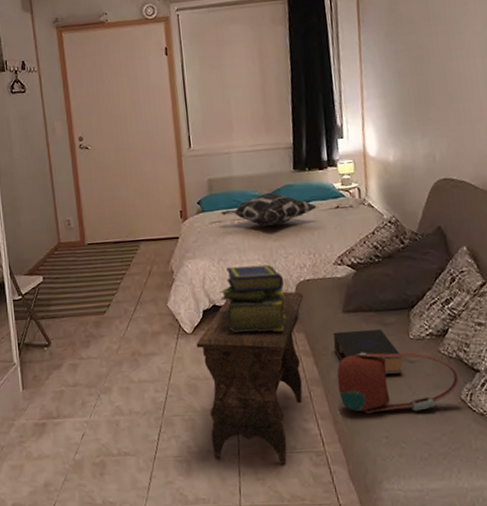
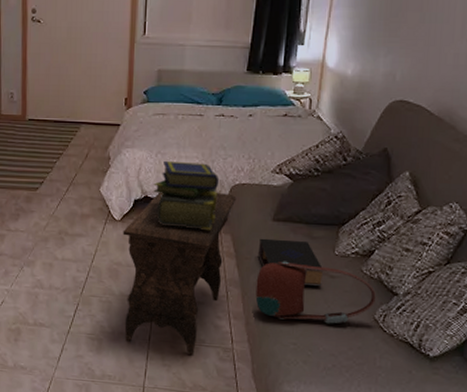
decorative pillow: present [220,193,317,227] -> none [166,92,264,126]

